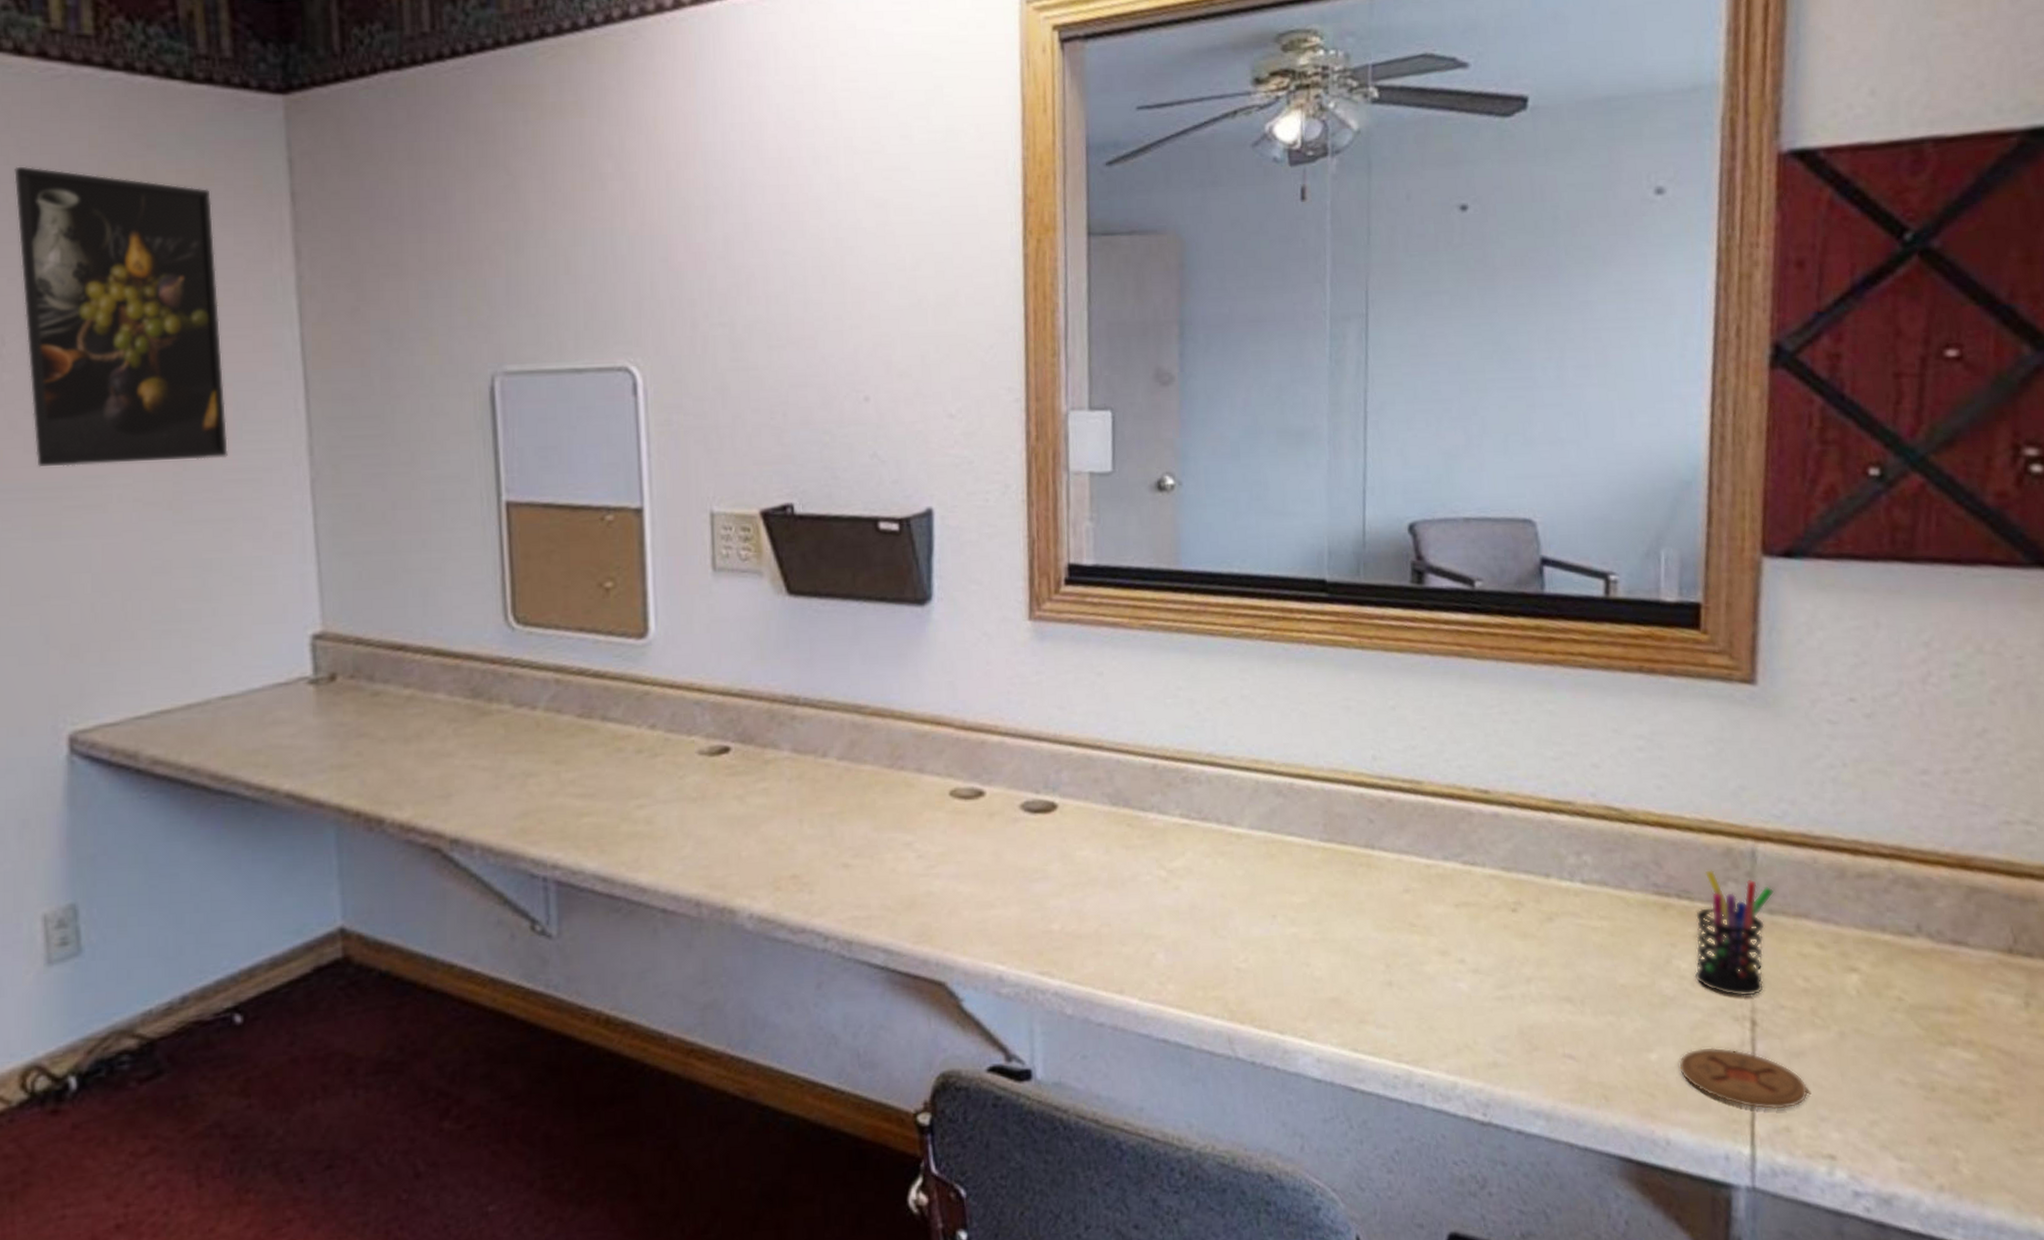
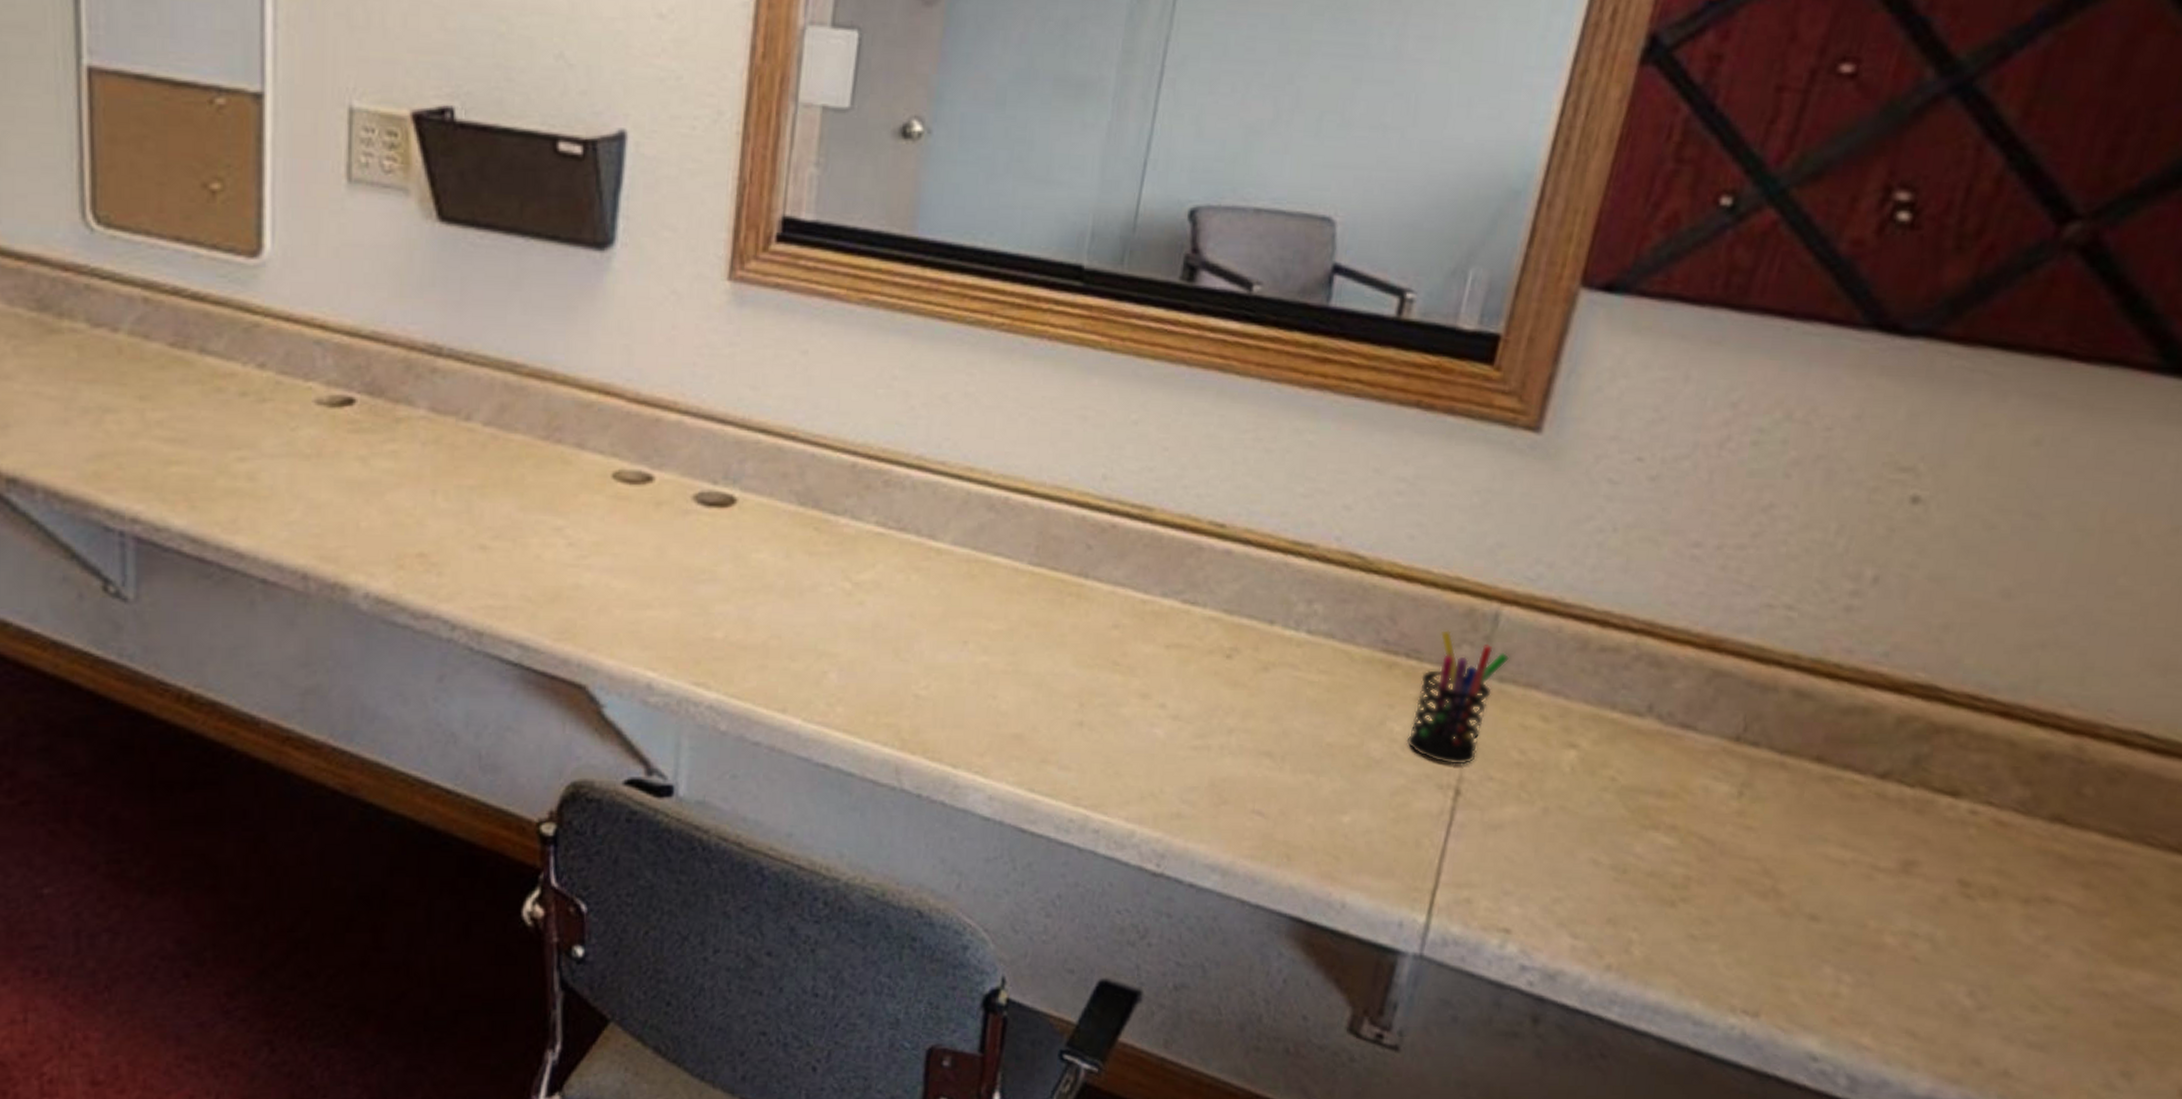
coaster: present [1678,1047,1809,1110] -> none [1369,814,1499,881]

